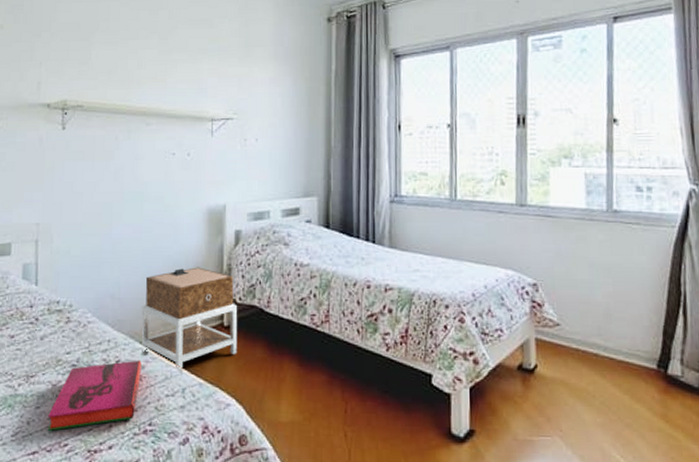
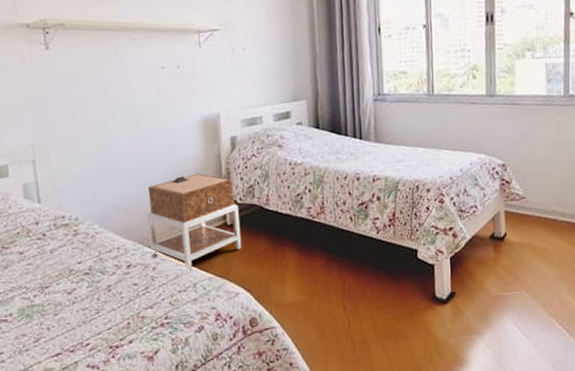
hardback book: present [47,360,142,431] -> none [67,262,153,334]

